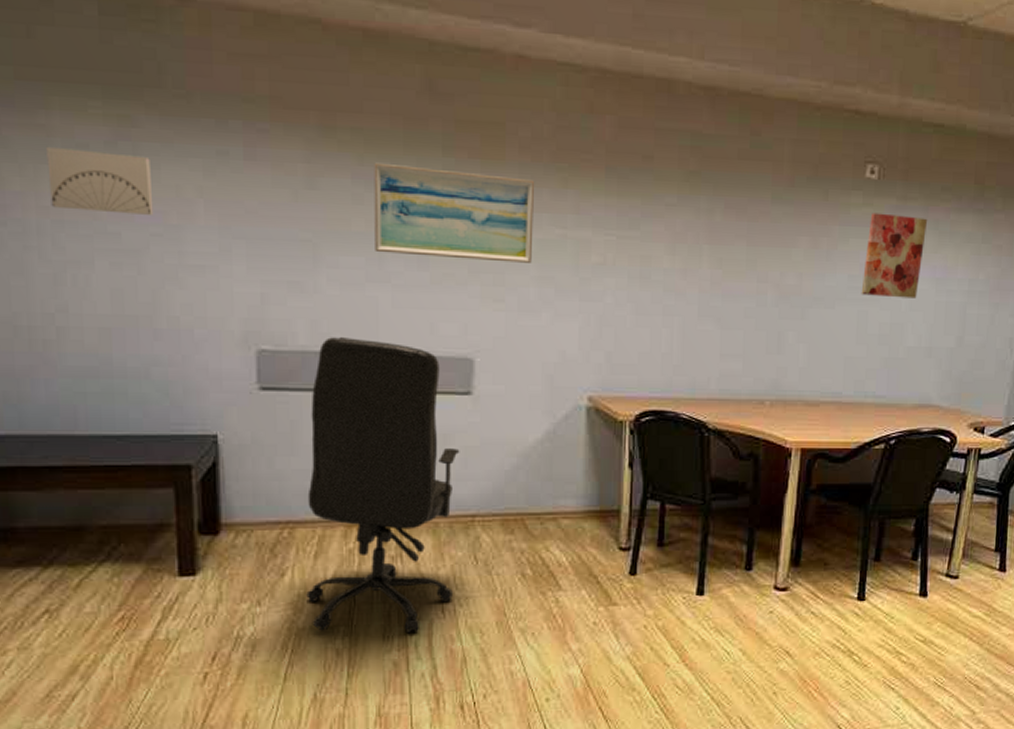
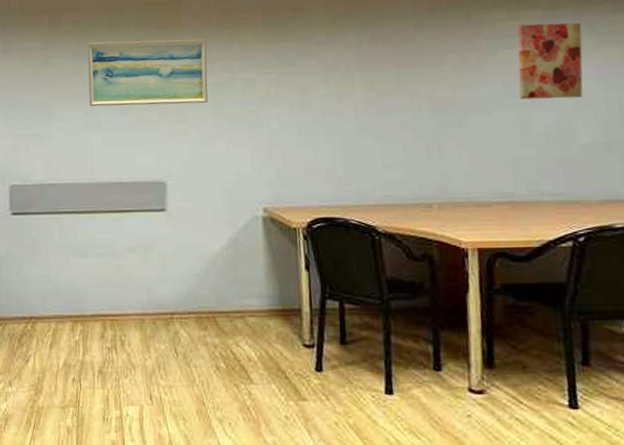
office chair: present [306,337,460,634] -> none [44,172,159,417]

